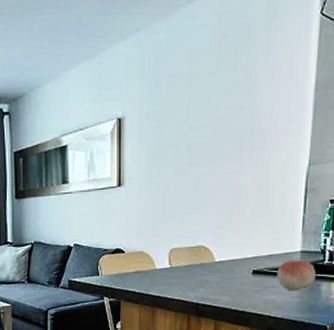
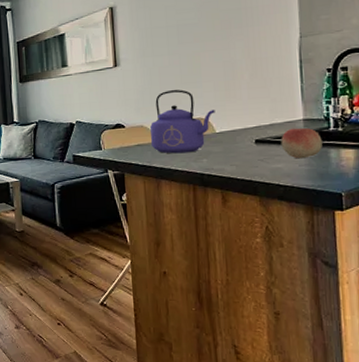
kettle: none [150,215,217,282] -> present [150,89,215,154]

